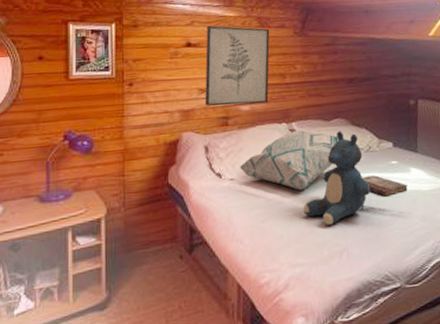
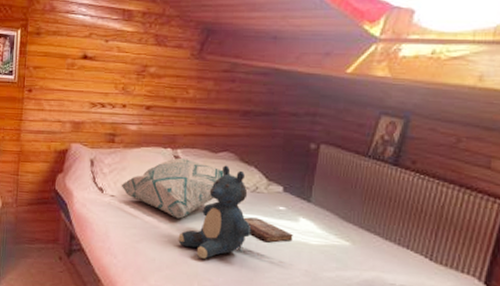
wall art: present [204,25,270,106] -> none [94,39,166,126]

